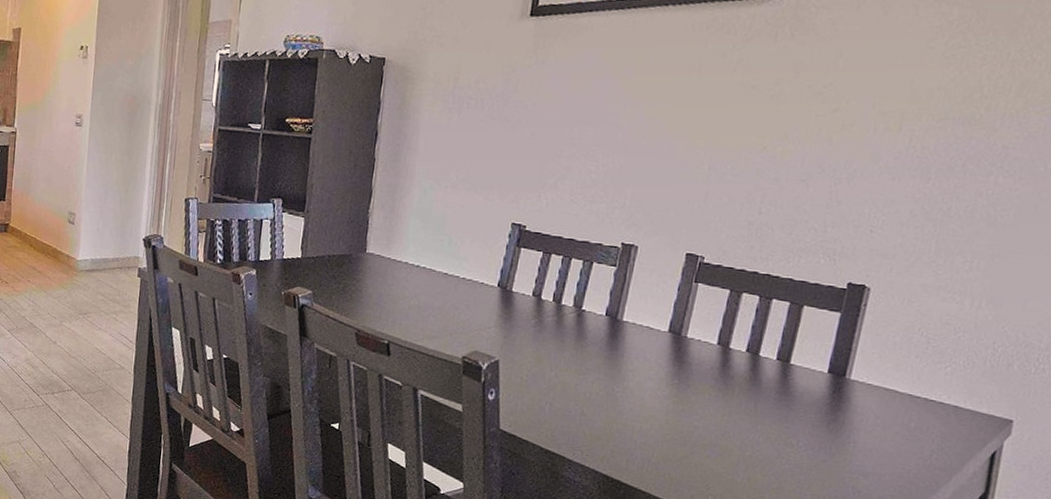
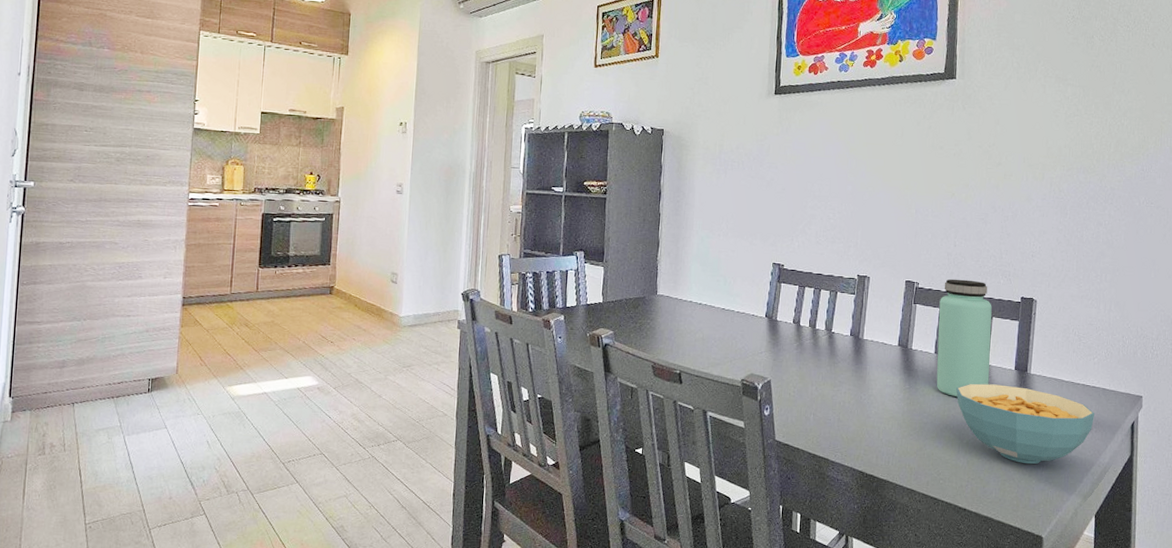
bottle: none [716,254,805,399] -> present [936,278,992,397]
cereal bowl: none [742,385,938,490] -> present [956,383,1095,465]

